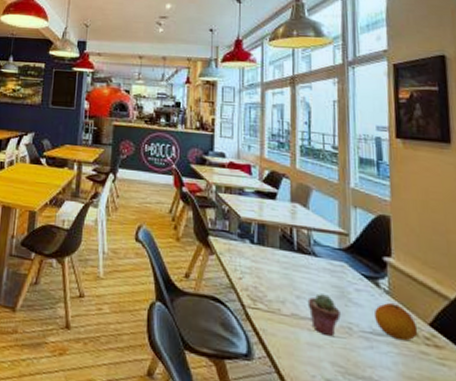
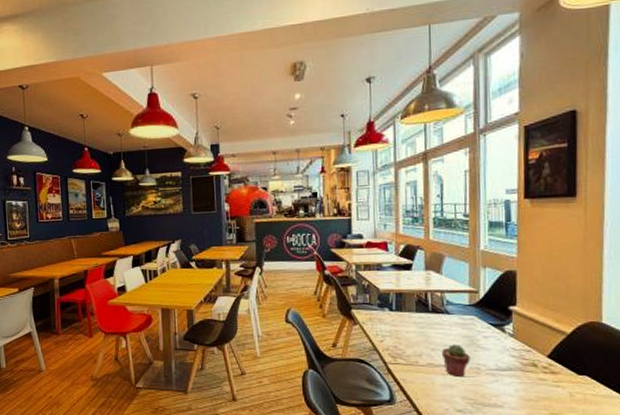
fruit: present [375,303,418,341] -> none [500,344,537,372]

